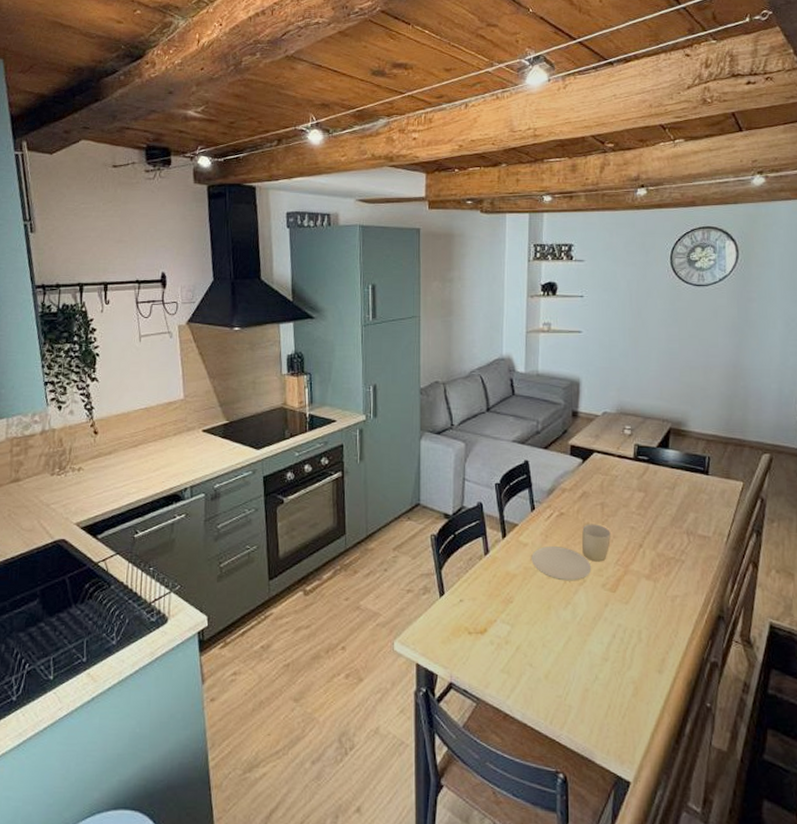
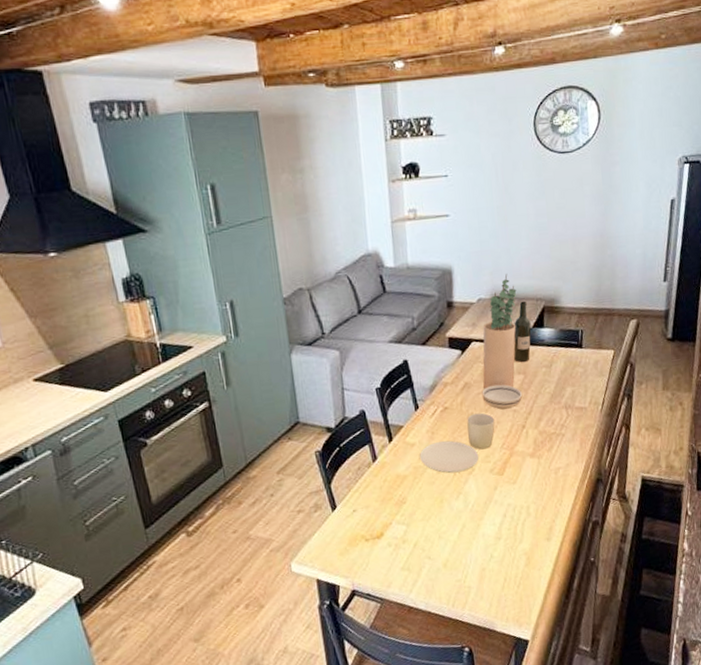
bowl: none [600,498,642,525] -> present [482,384,523,410]
vase: none [602,392,643,504] -> present [483,274,517,390]
wine bottle: none [635,420,656,480] -> present [513,301,532,362]

